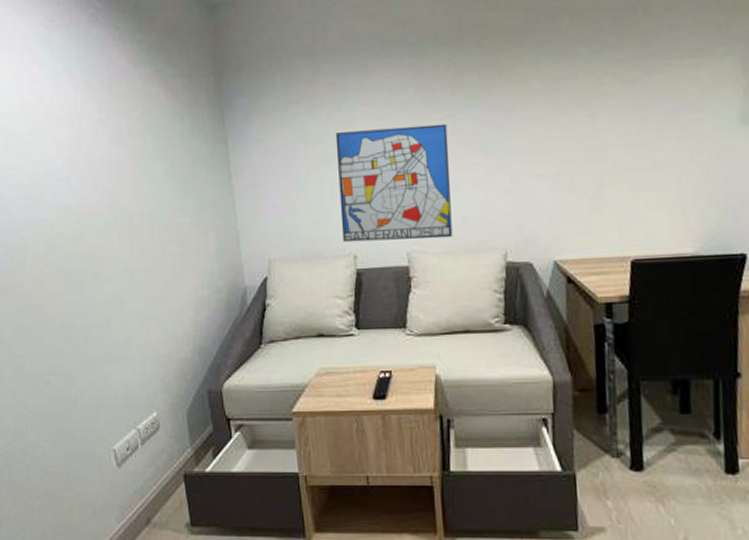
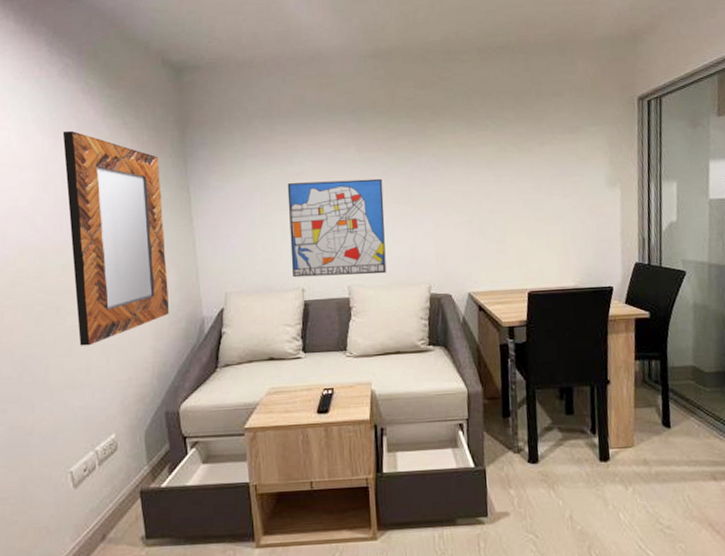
home mirror: none [94,82,209,317] -> present [62,130,169,346]

